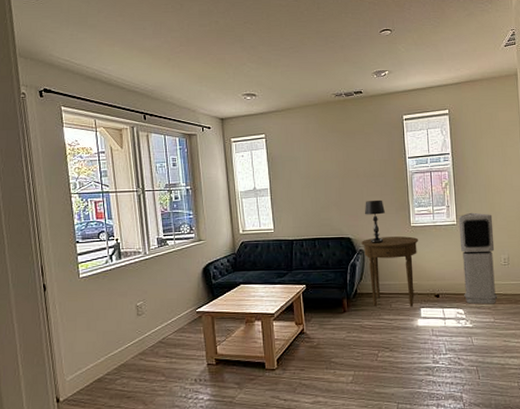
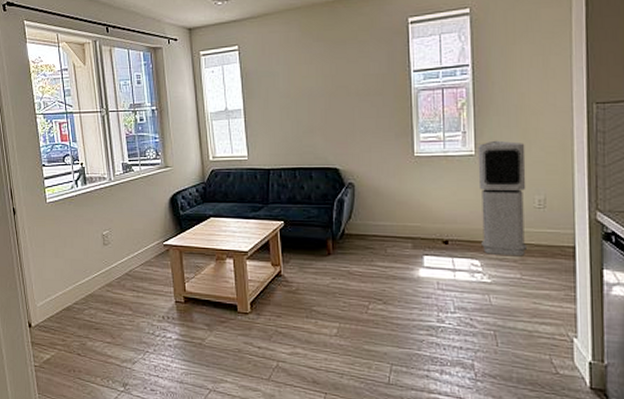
side table: present [361,236,419,307] -> none [351,168,424,254]
table lamp: present [364,199,385,243] -> none [355,123,381,176]

